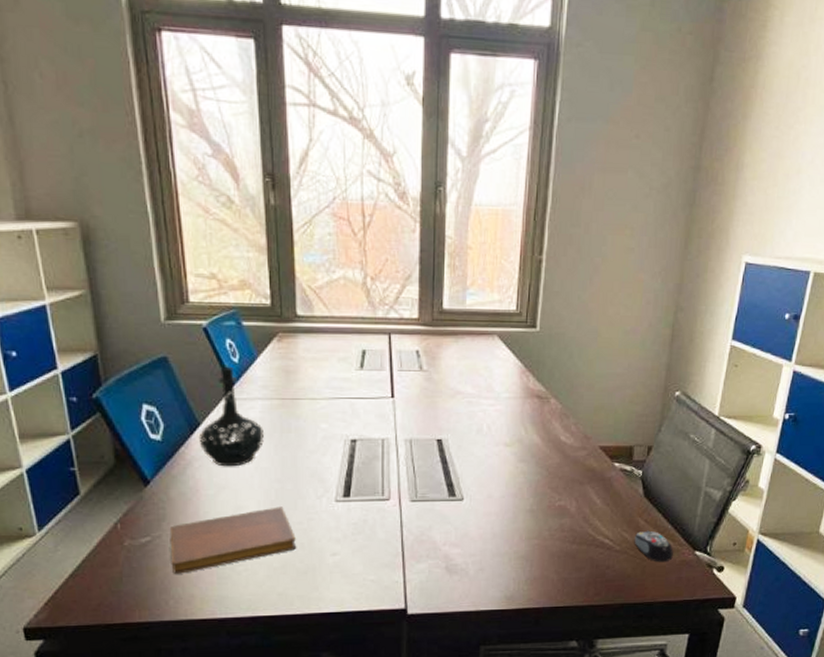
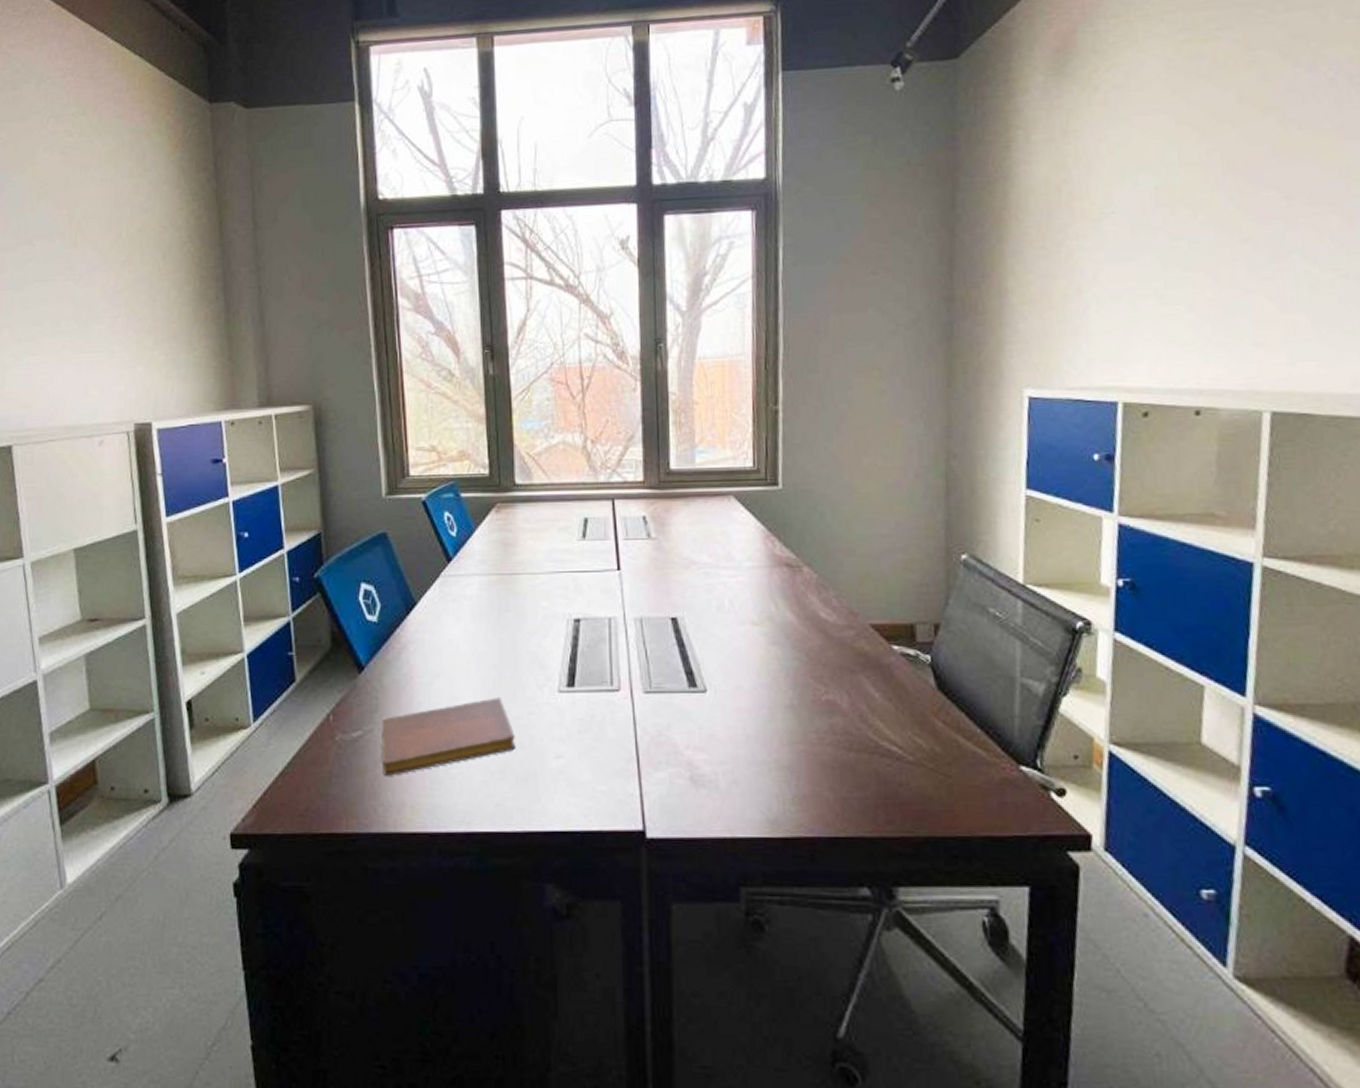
bottle: present [198,366,264,467] -> none [414,540,481,651]
computer mouse: present [634,530,673,562] -> none [931,735,989,780]

